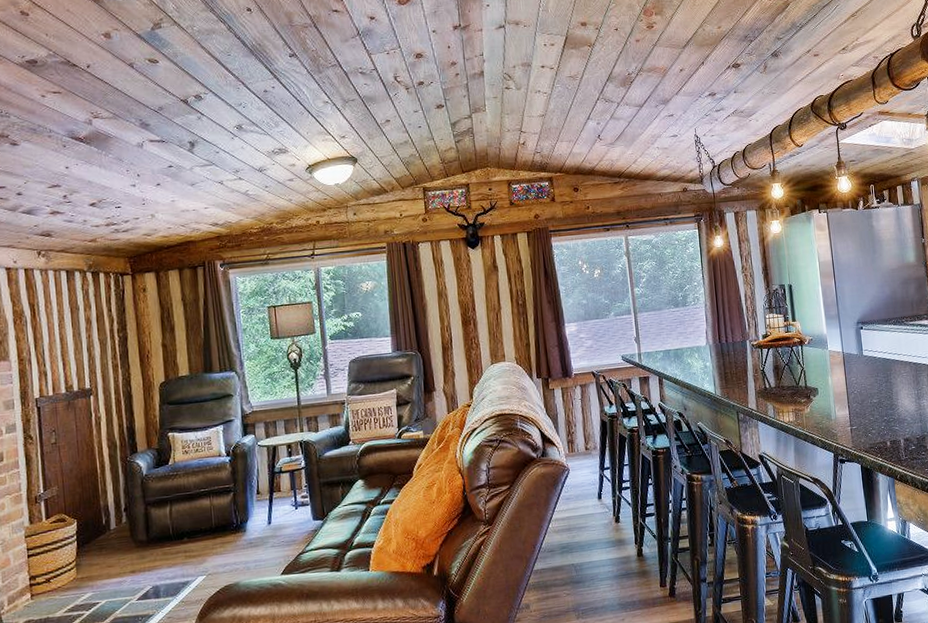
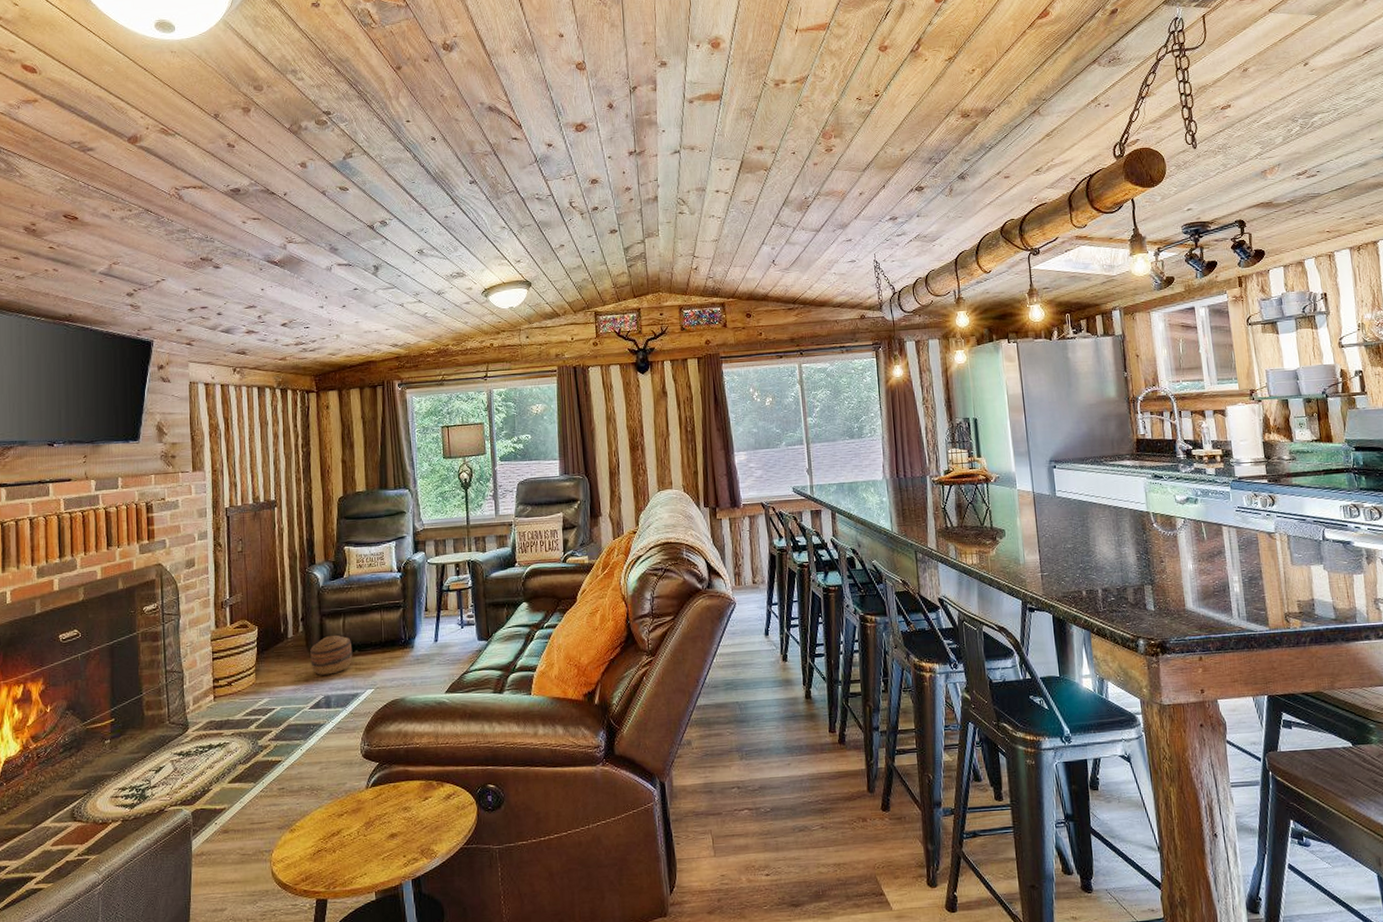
basket: none [134,523,182,565] -> present [309,635,353,675]

